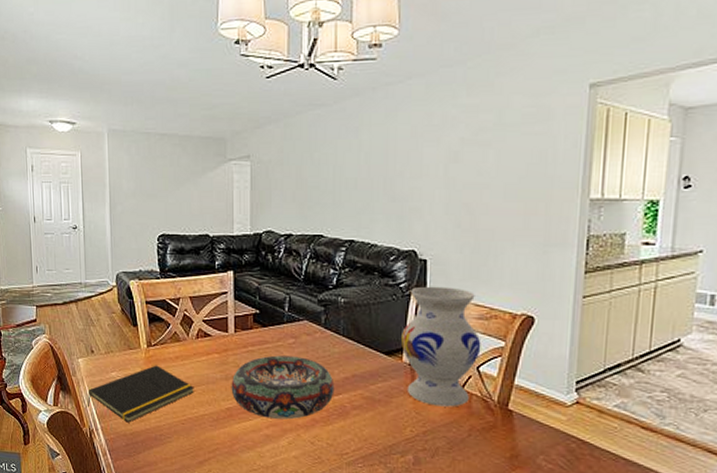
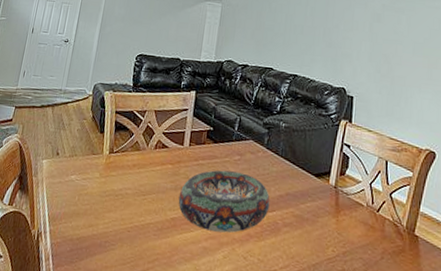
notepad: present [87,365,194,423] -> none [40,171,145,227]
vase: present [401,286,481,407] -> none [329,118,394,230]

